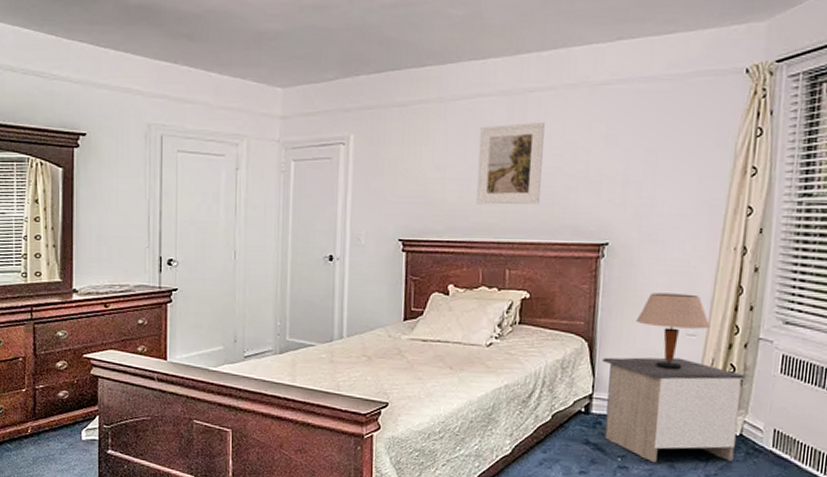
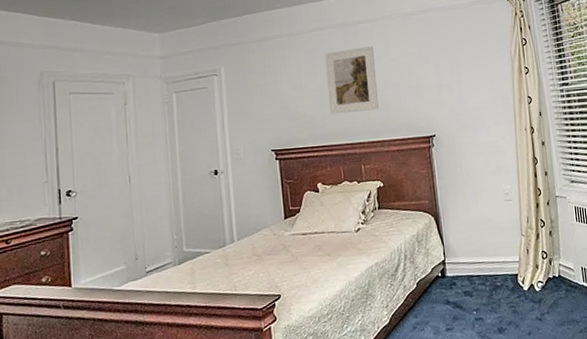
nightstand: present [603,357,745,463] -> none [447,220,558,311]
table lamp: present [636,292,710,370] -> none [466,168,520,230]

